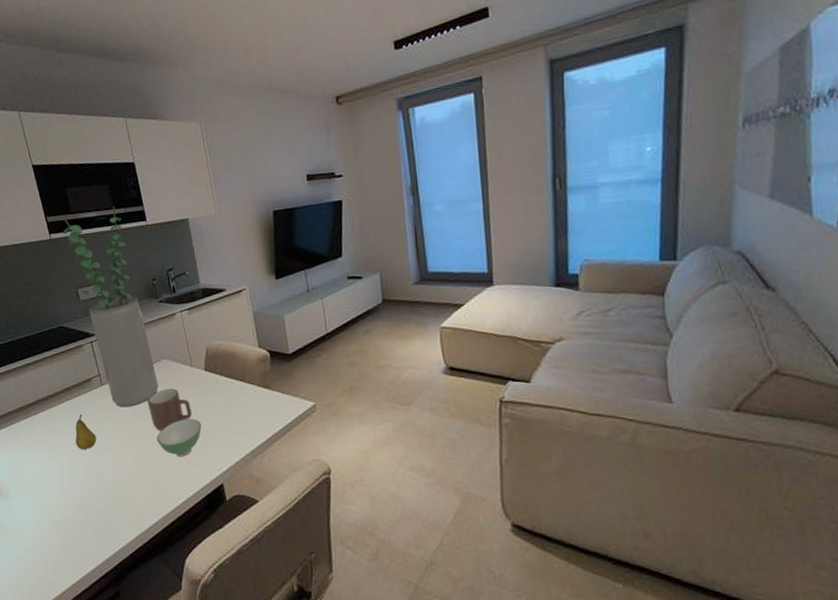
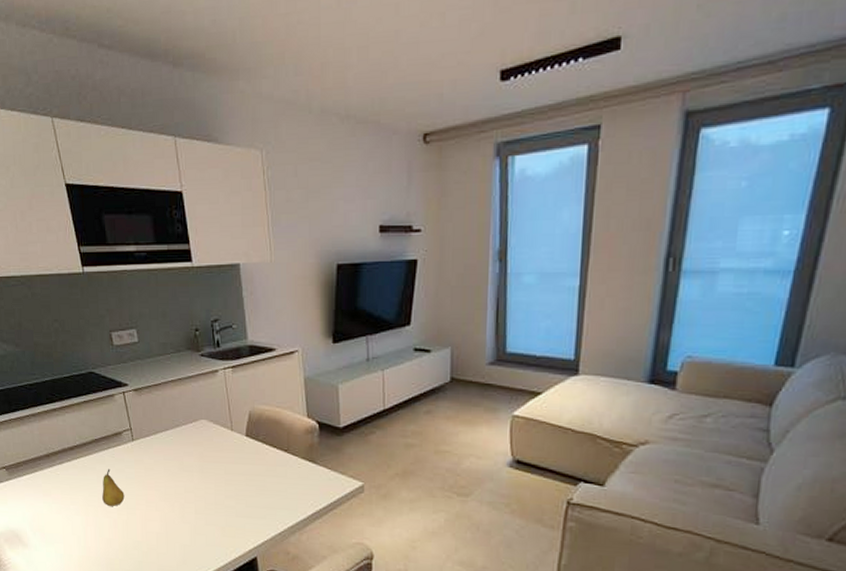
vase: present [62,206,159,408] -> none [97,241,194,467]
mug: present [147,389,192,432] -> none [181,452,228,496]
bowl: present [156,418,202,457] -> none [188,485,239,525]

